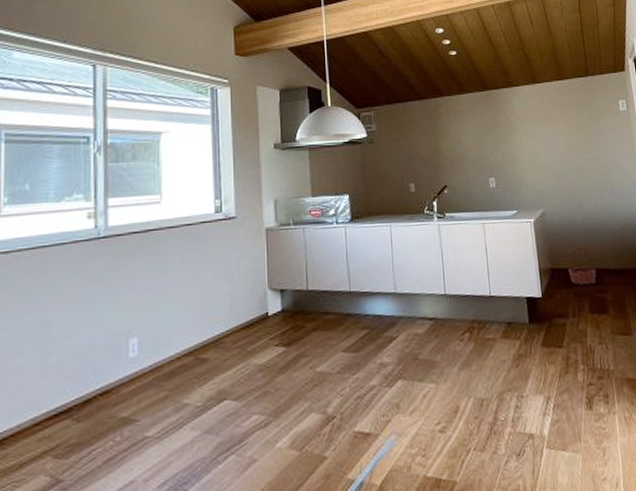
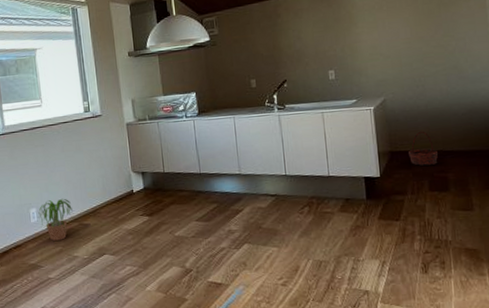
potted plant: none [139,323,188,383] -> present [38,198,73,241]

